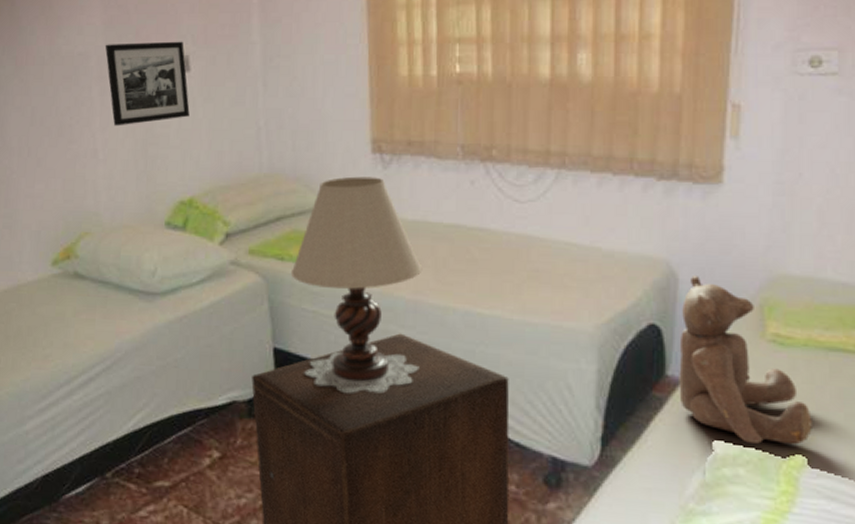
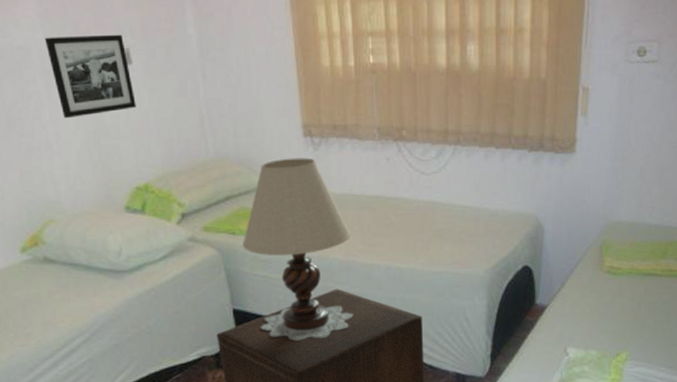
teddy bear: present [679,274,812,445] -> none [544,225,633,348]

